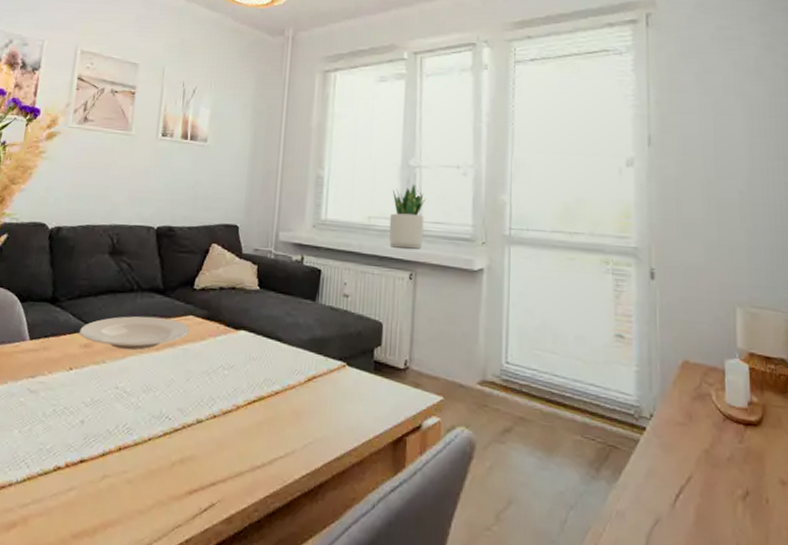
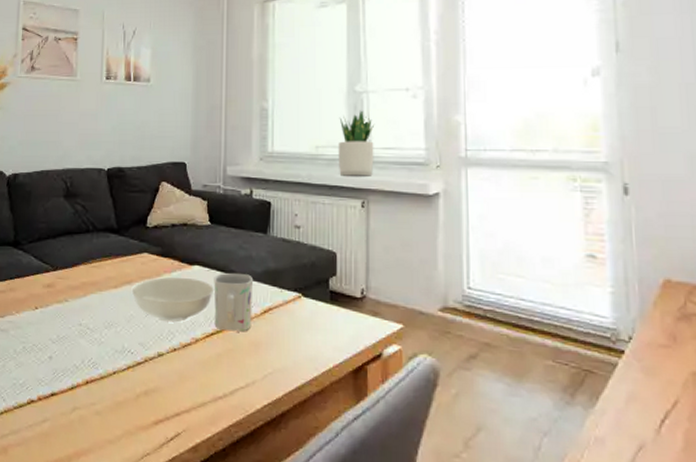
plate: present [79,316,190,350] -> none [42,255,146,289]
bowl: none [174,341,259,389] -> present [132,277,214,323]
mug: none [257,338,300,400] -> present [214,272,254,332]

